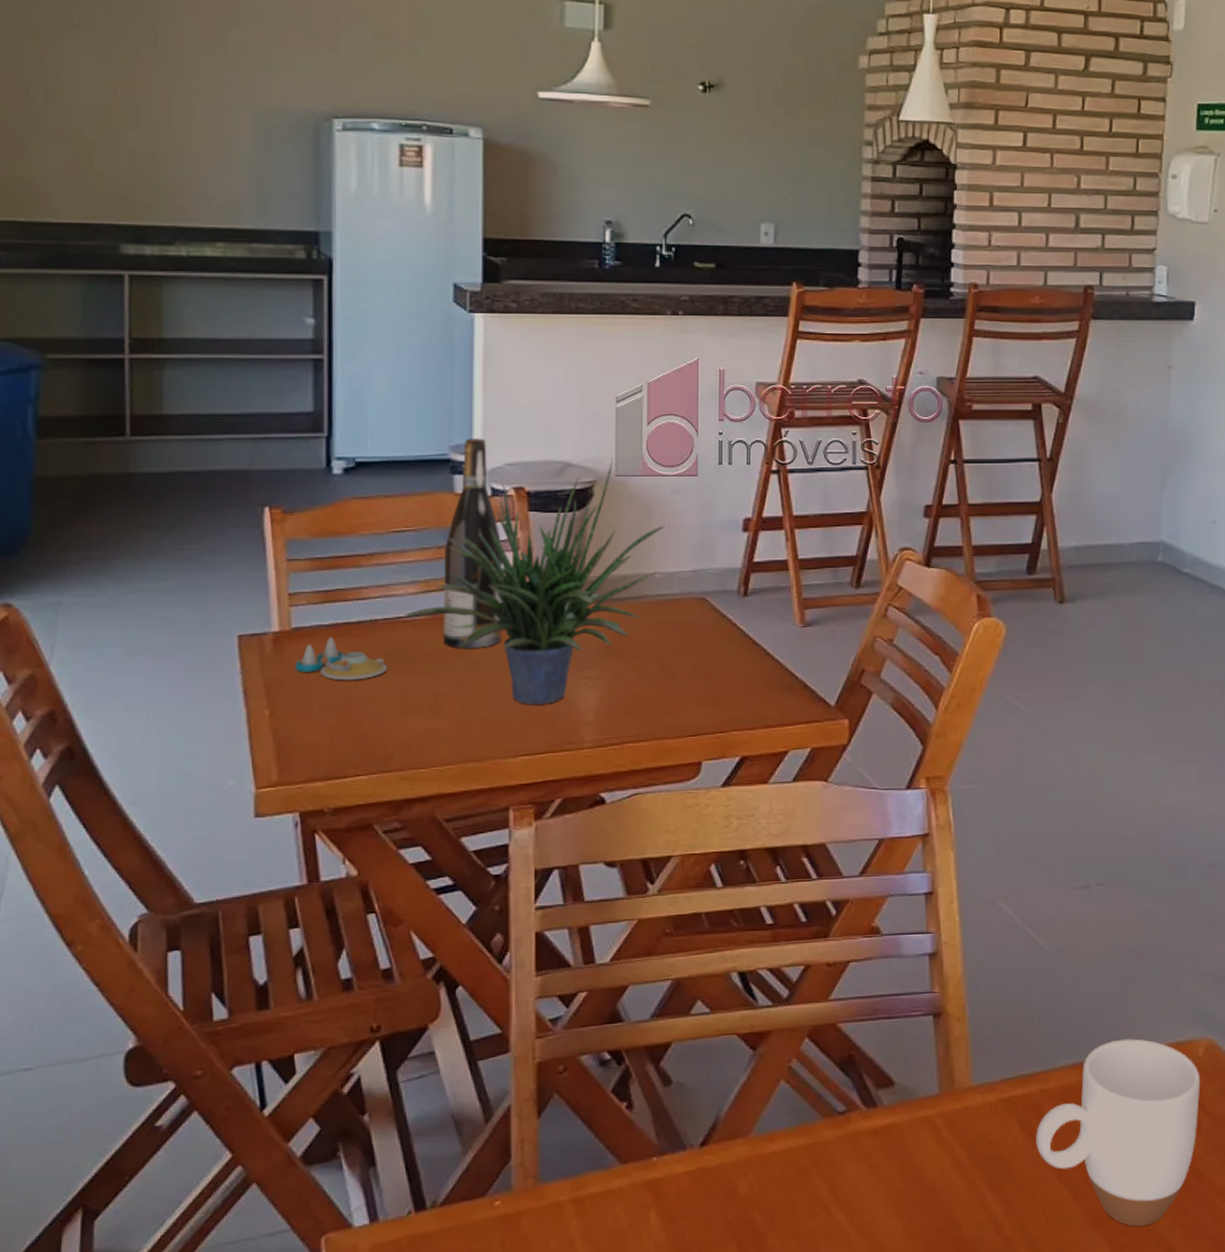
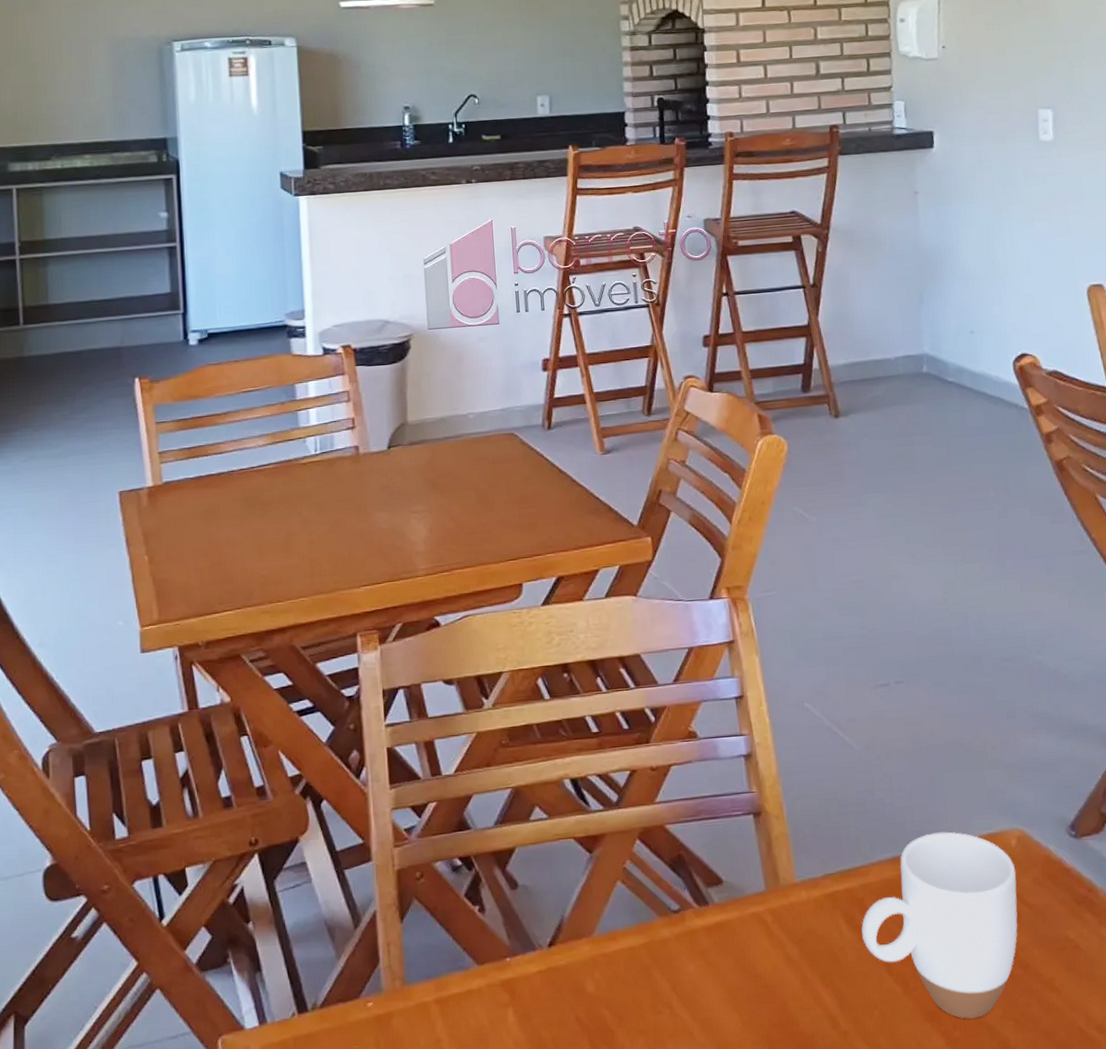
salt and pepper shaker set: present [295,637,388,681] -> none [167,489,245,527]
potted plant: present [405,457,665,705] -> none [257,313,474,540]
wine bottle: present [443,438,502,648] -> none [286,304,340,492]

